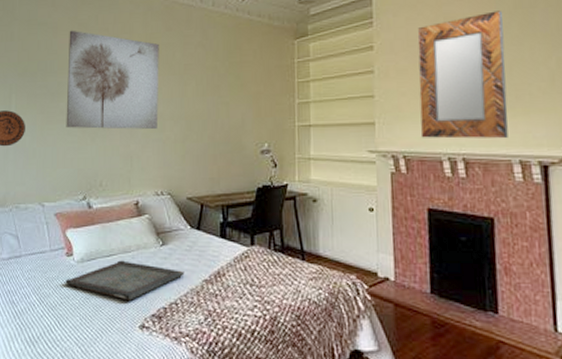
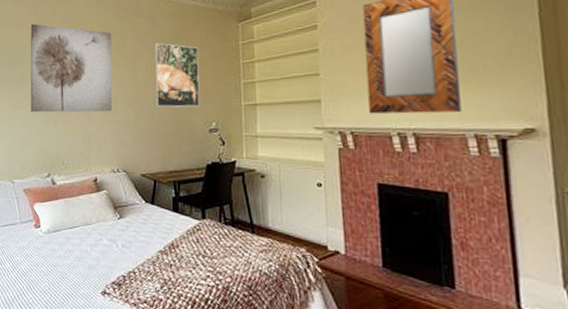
serving tray: present [65,260,185,301] -> none [34,232,141,269]
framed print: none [204,57,253,127] -> present [154,43,200,108]

